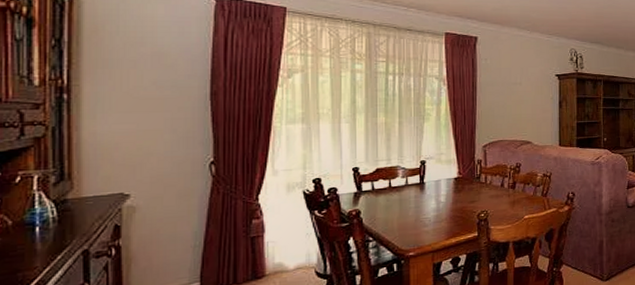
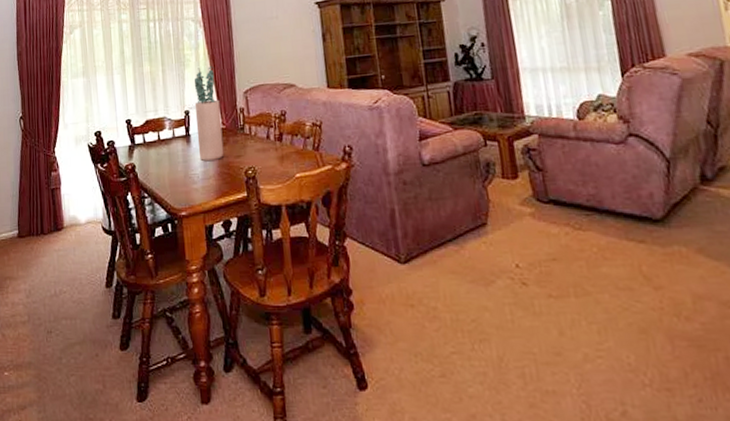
vase: none [431,119,459,207] -> present [194,64,224,162]

